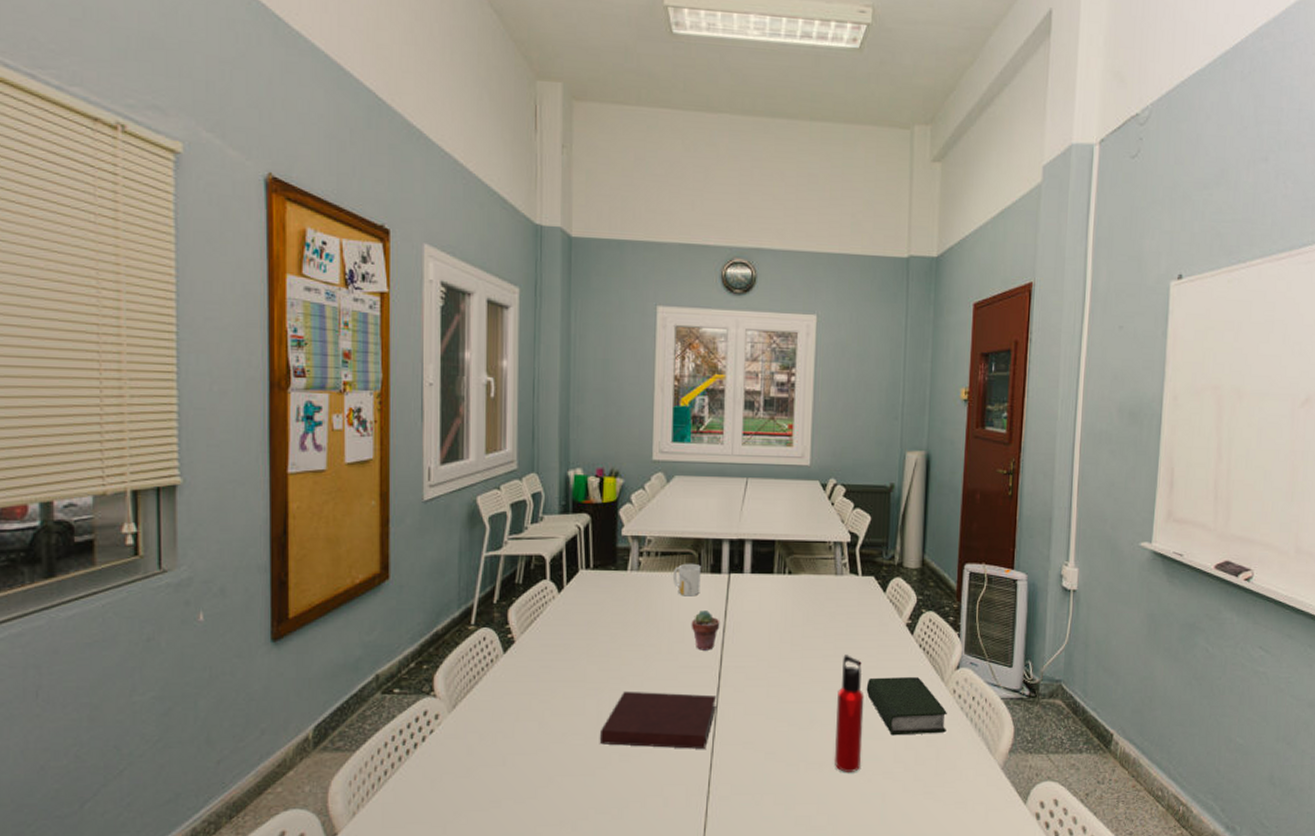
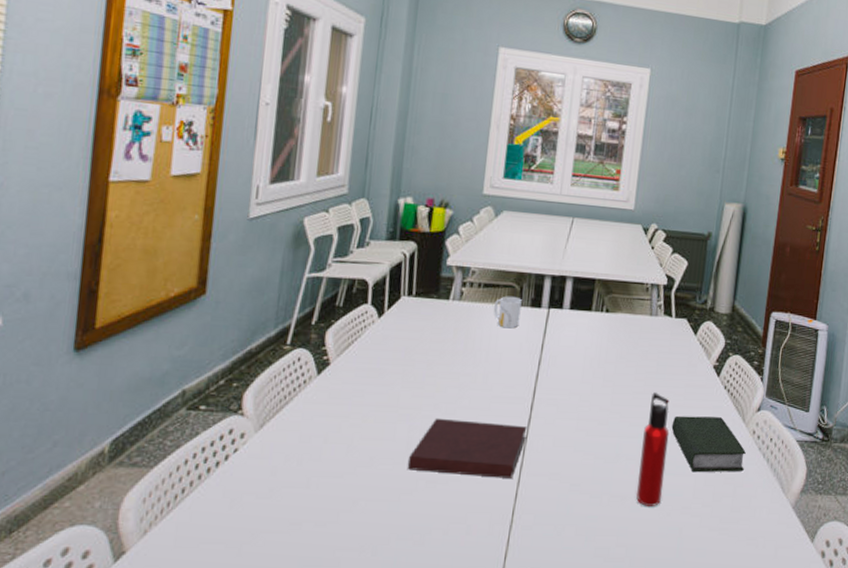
potted succulent: present [691,610,720,650] -> none [507,343,537,382]

